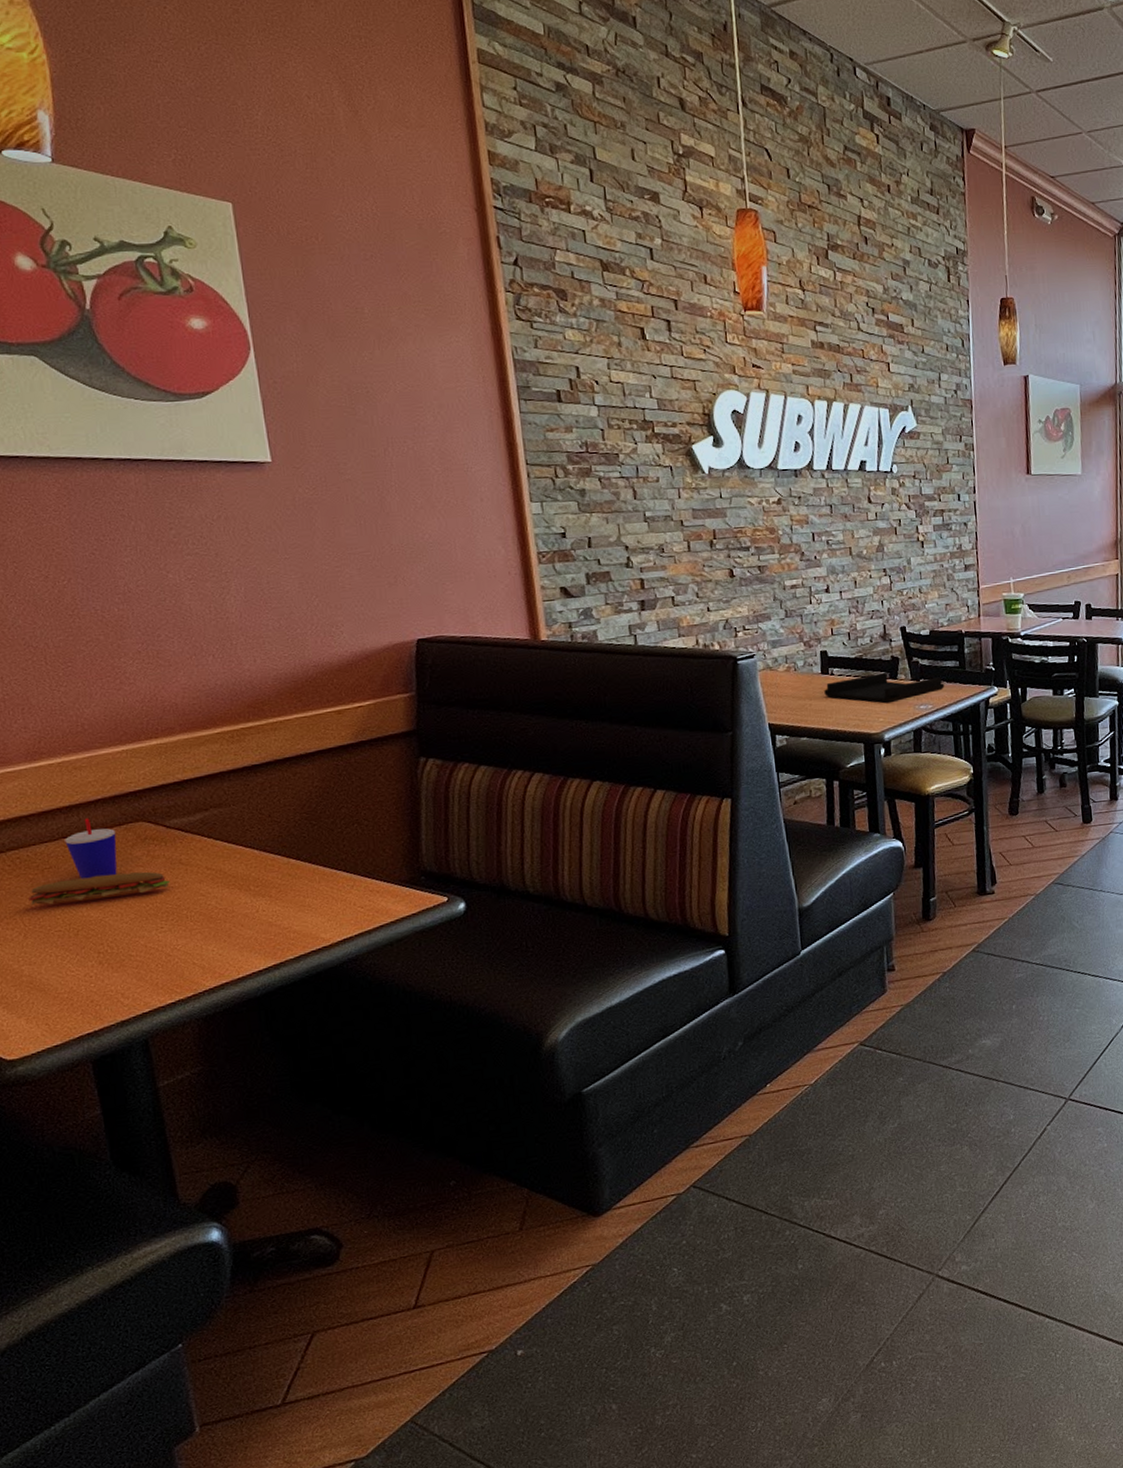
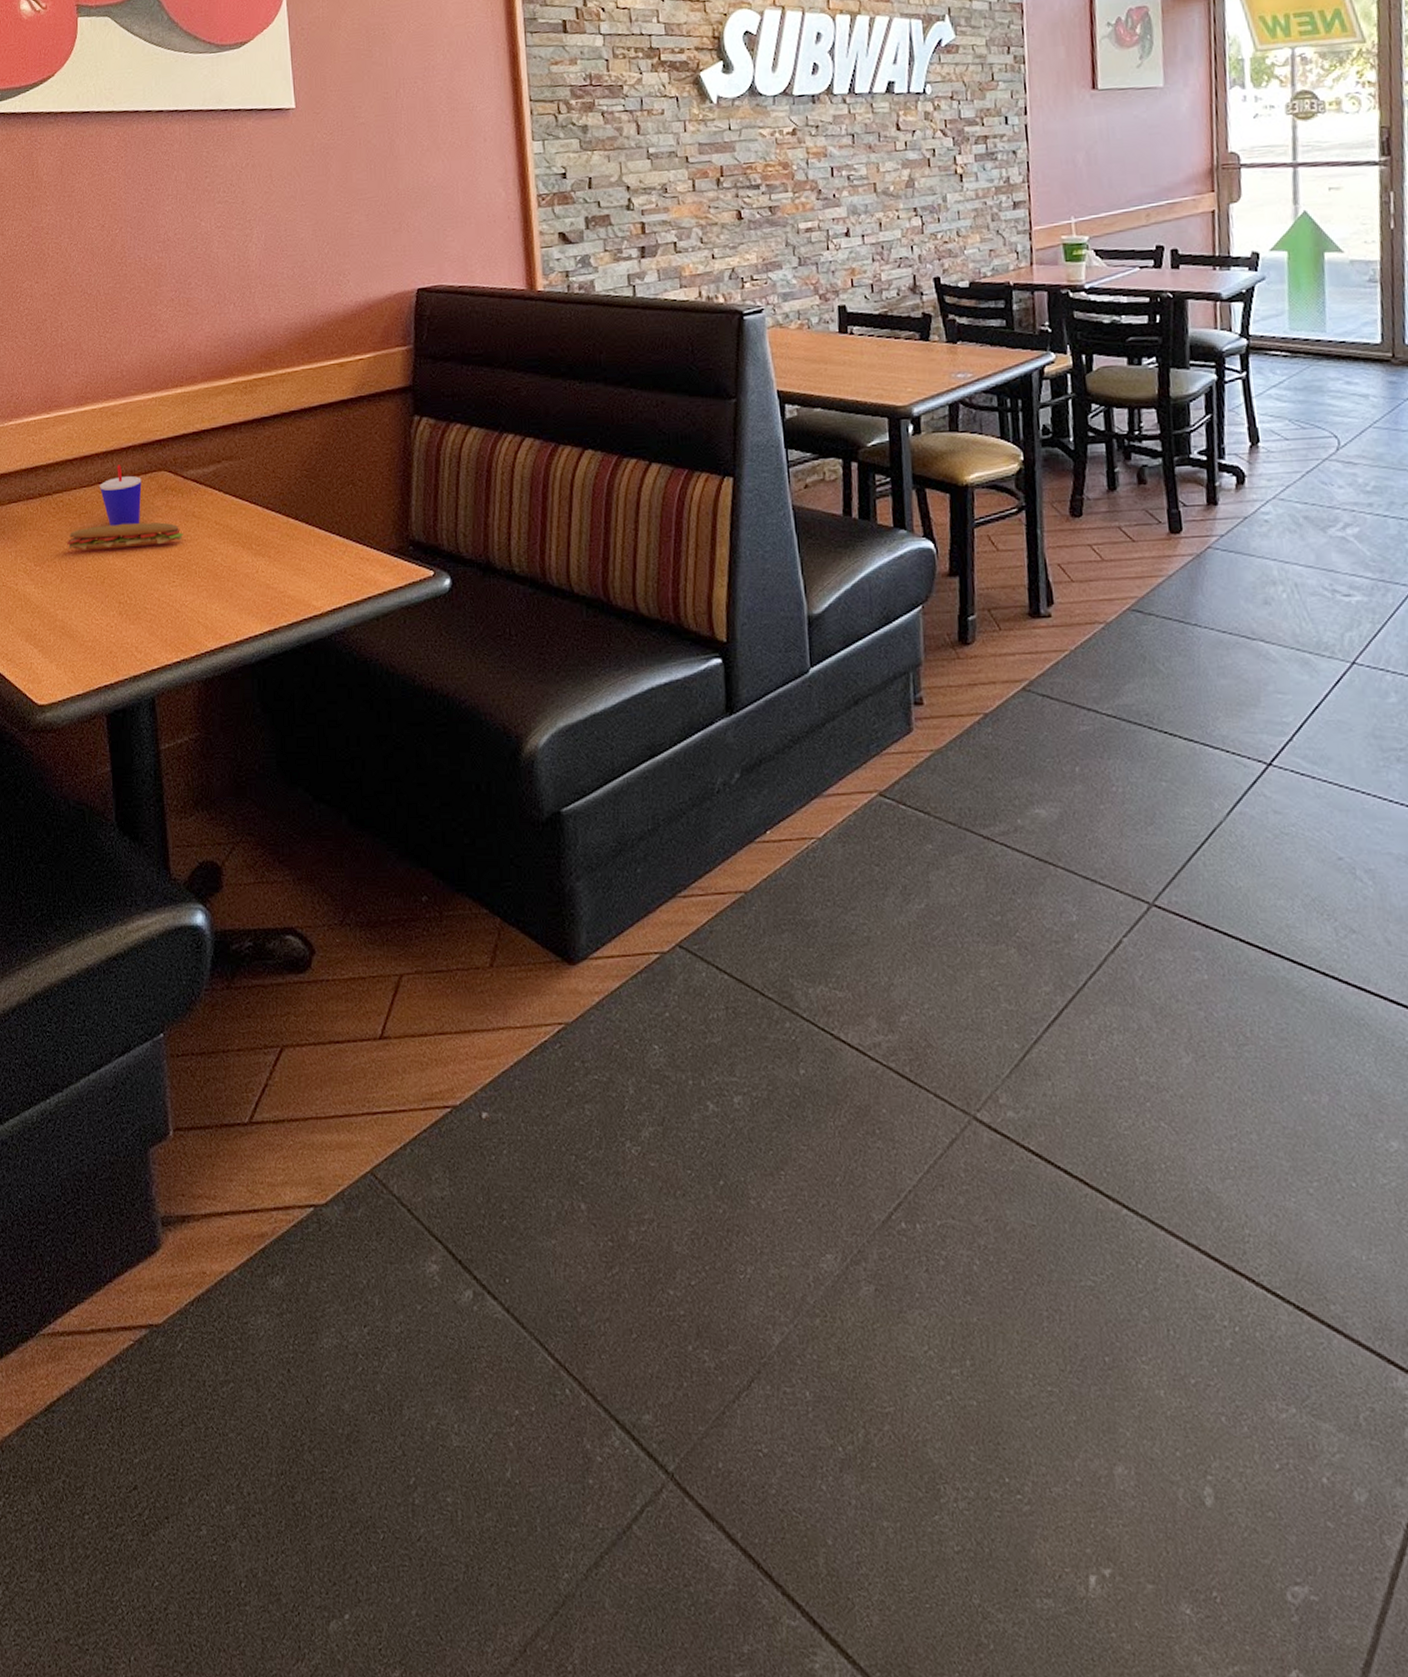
tray: present [824,673,945,703] -> none [842,333,988,369]

